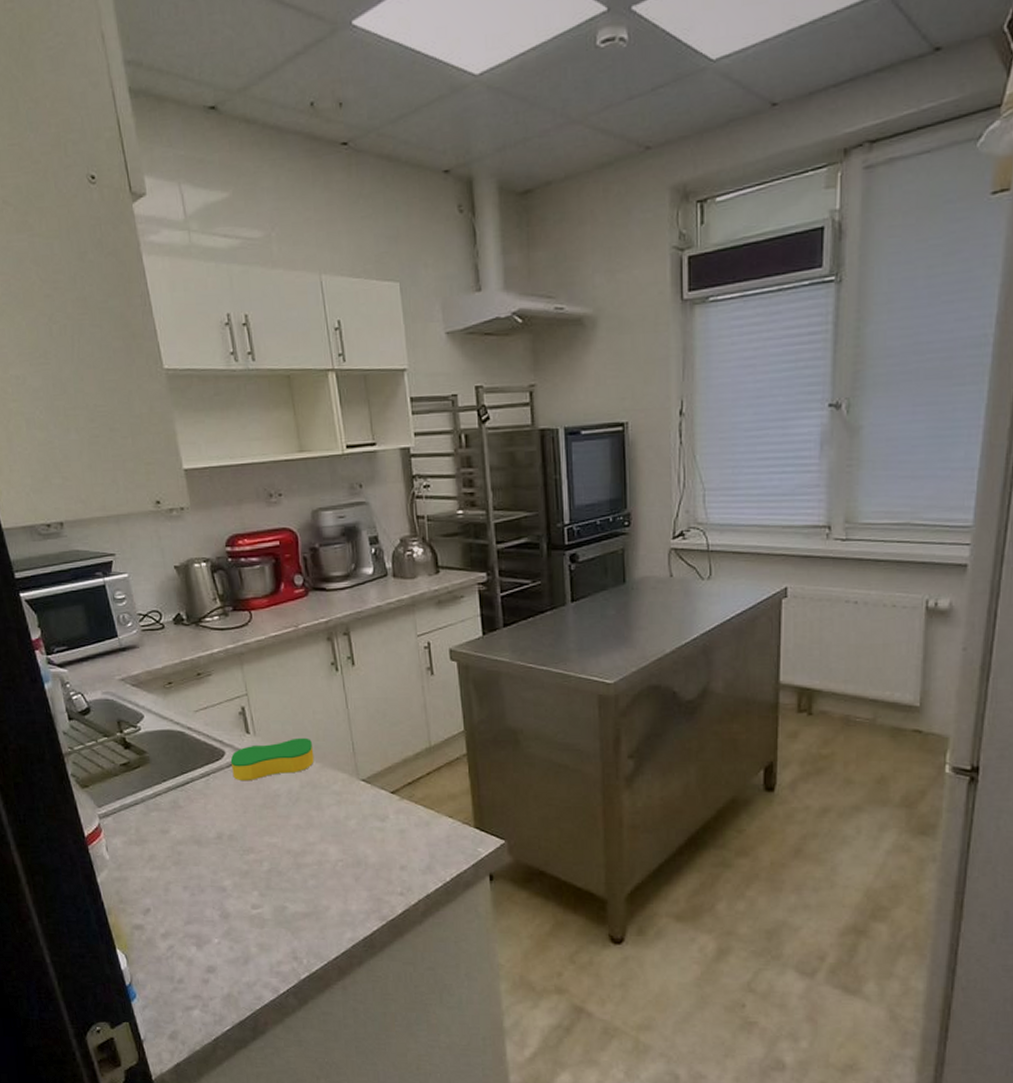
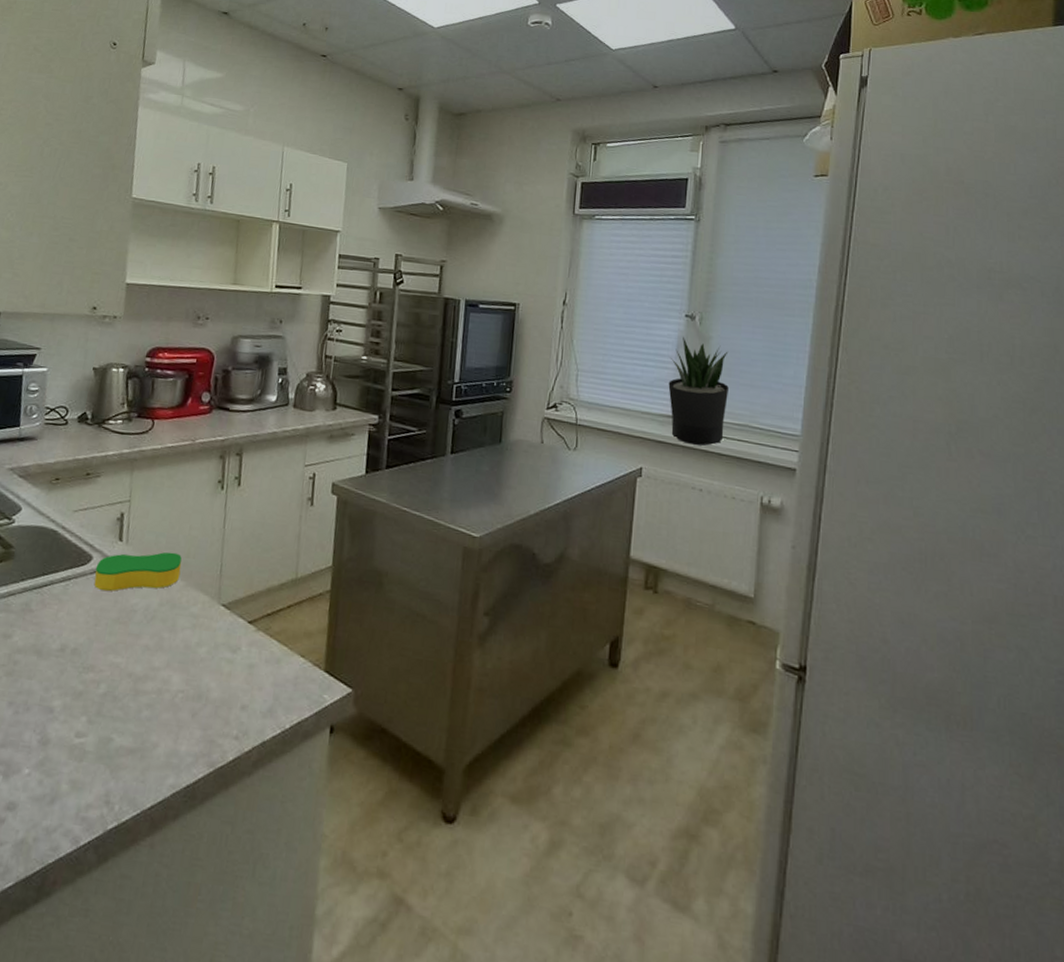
planter: none [812,430,885,554] -> present [668,336,729,446]

